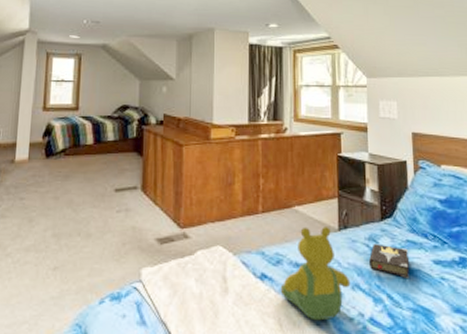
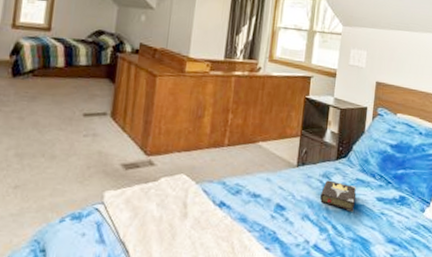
teddy bear: present [280,227,351,321] -> none [236,161,301,246]

